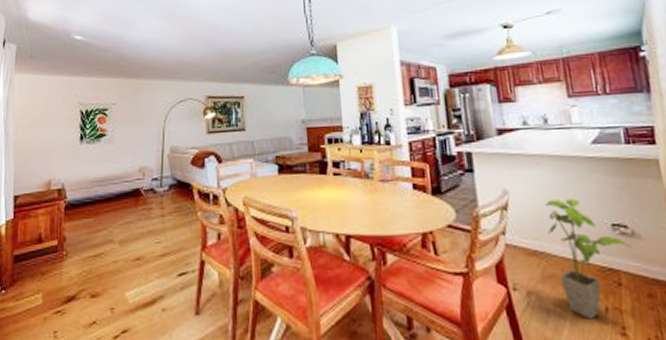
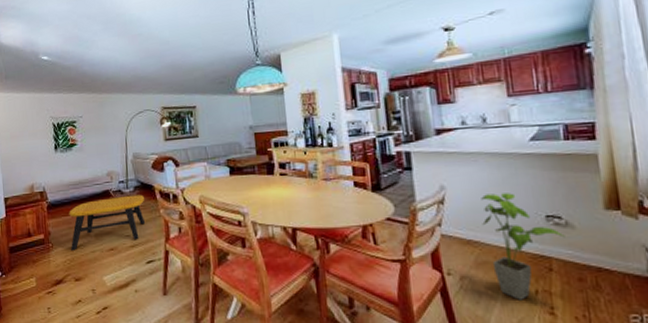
bench: none [88,194,180,260] -> present [69,194,145,251]

